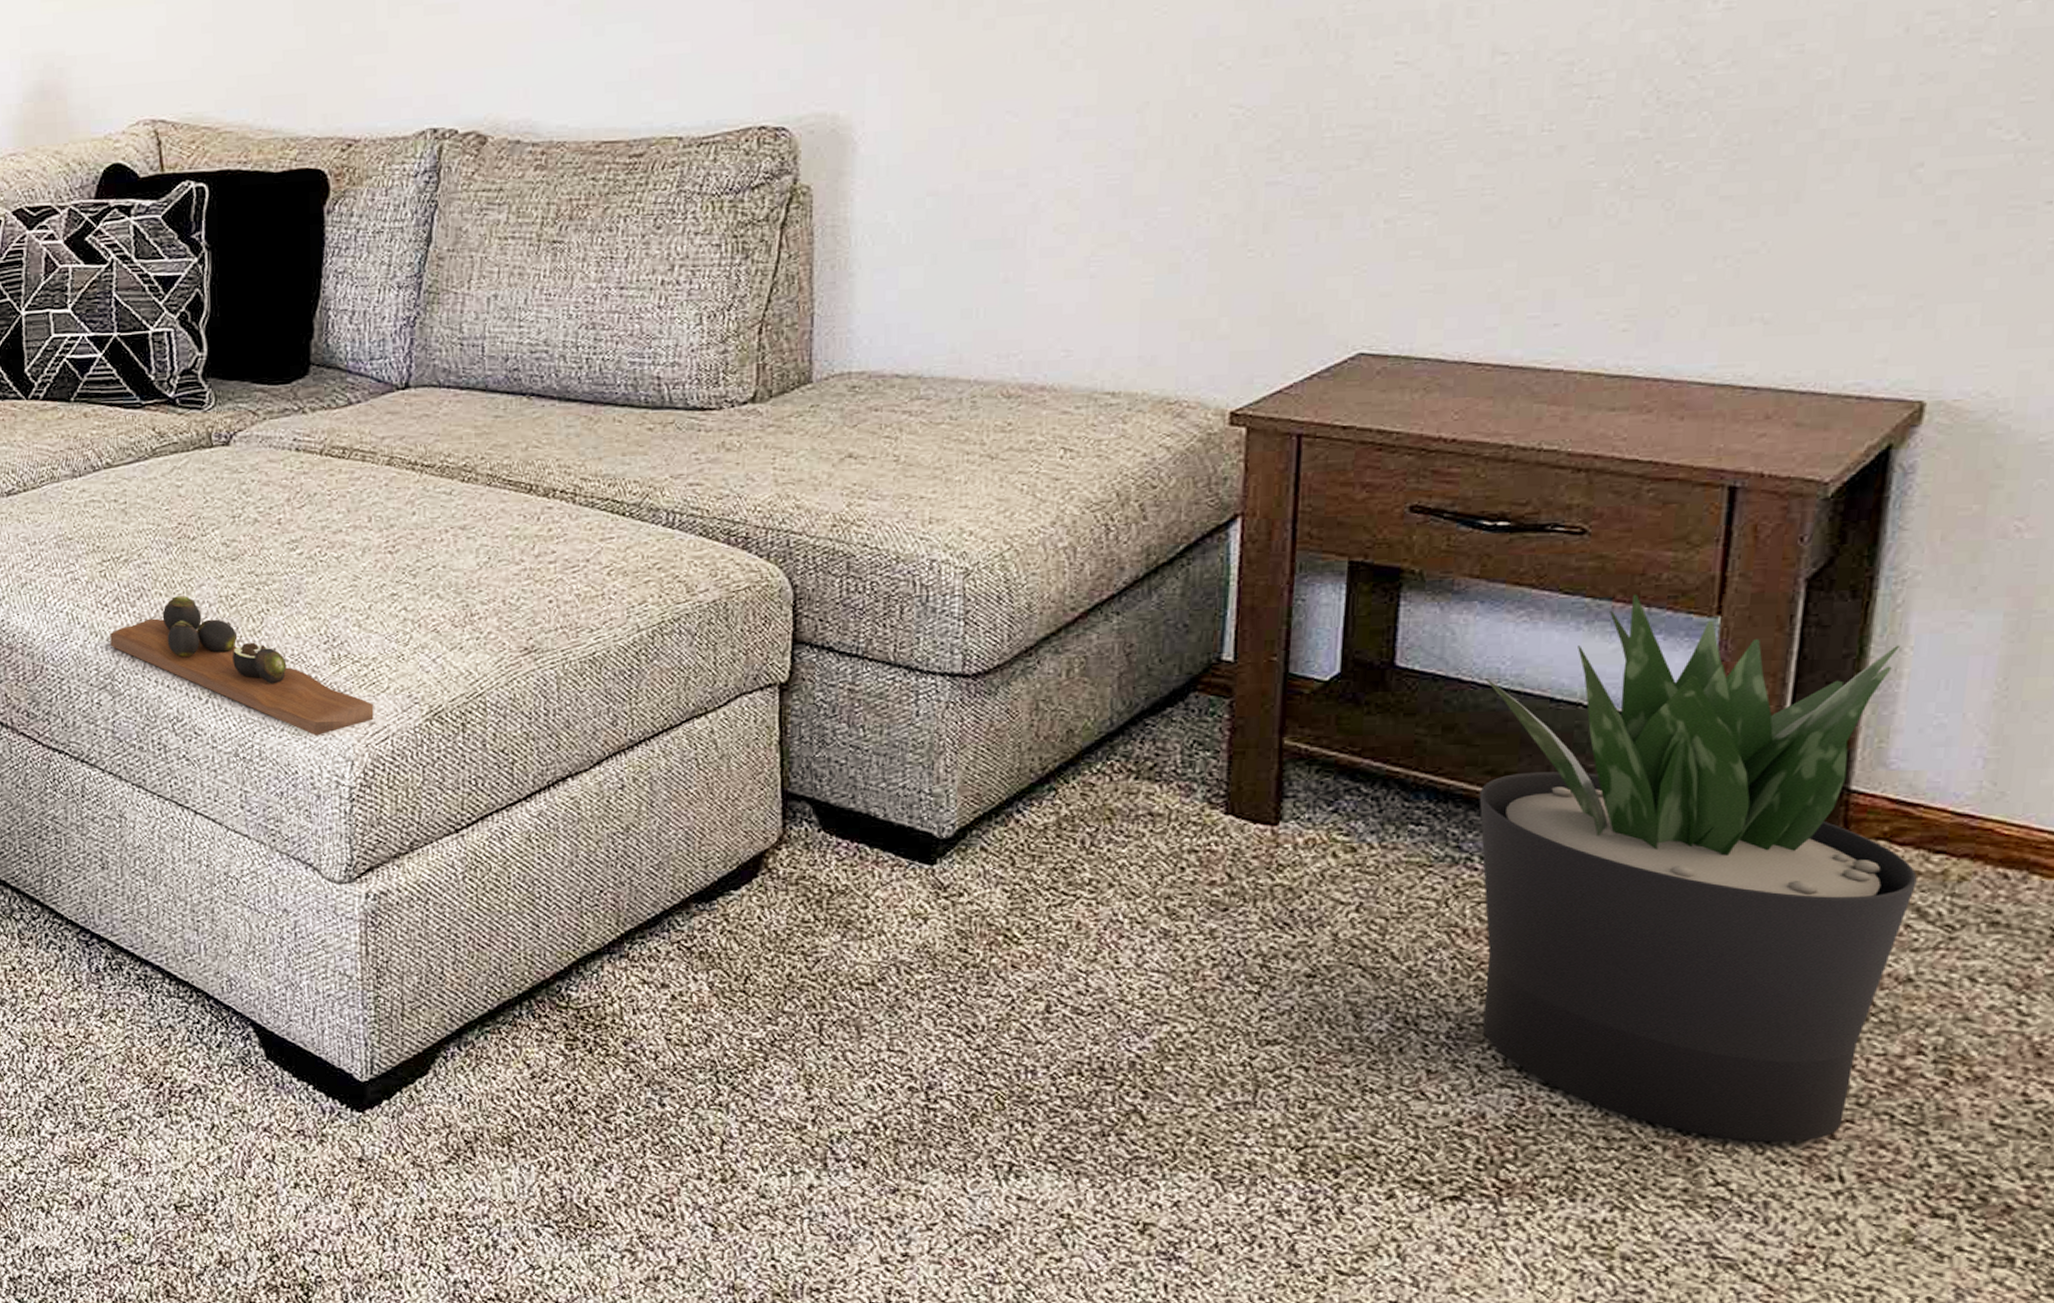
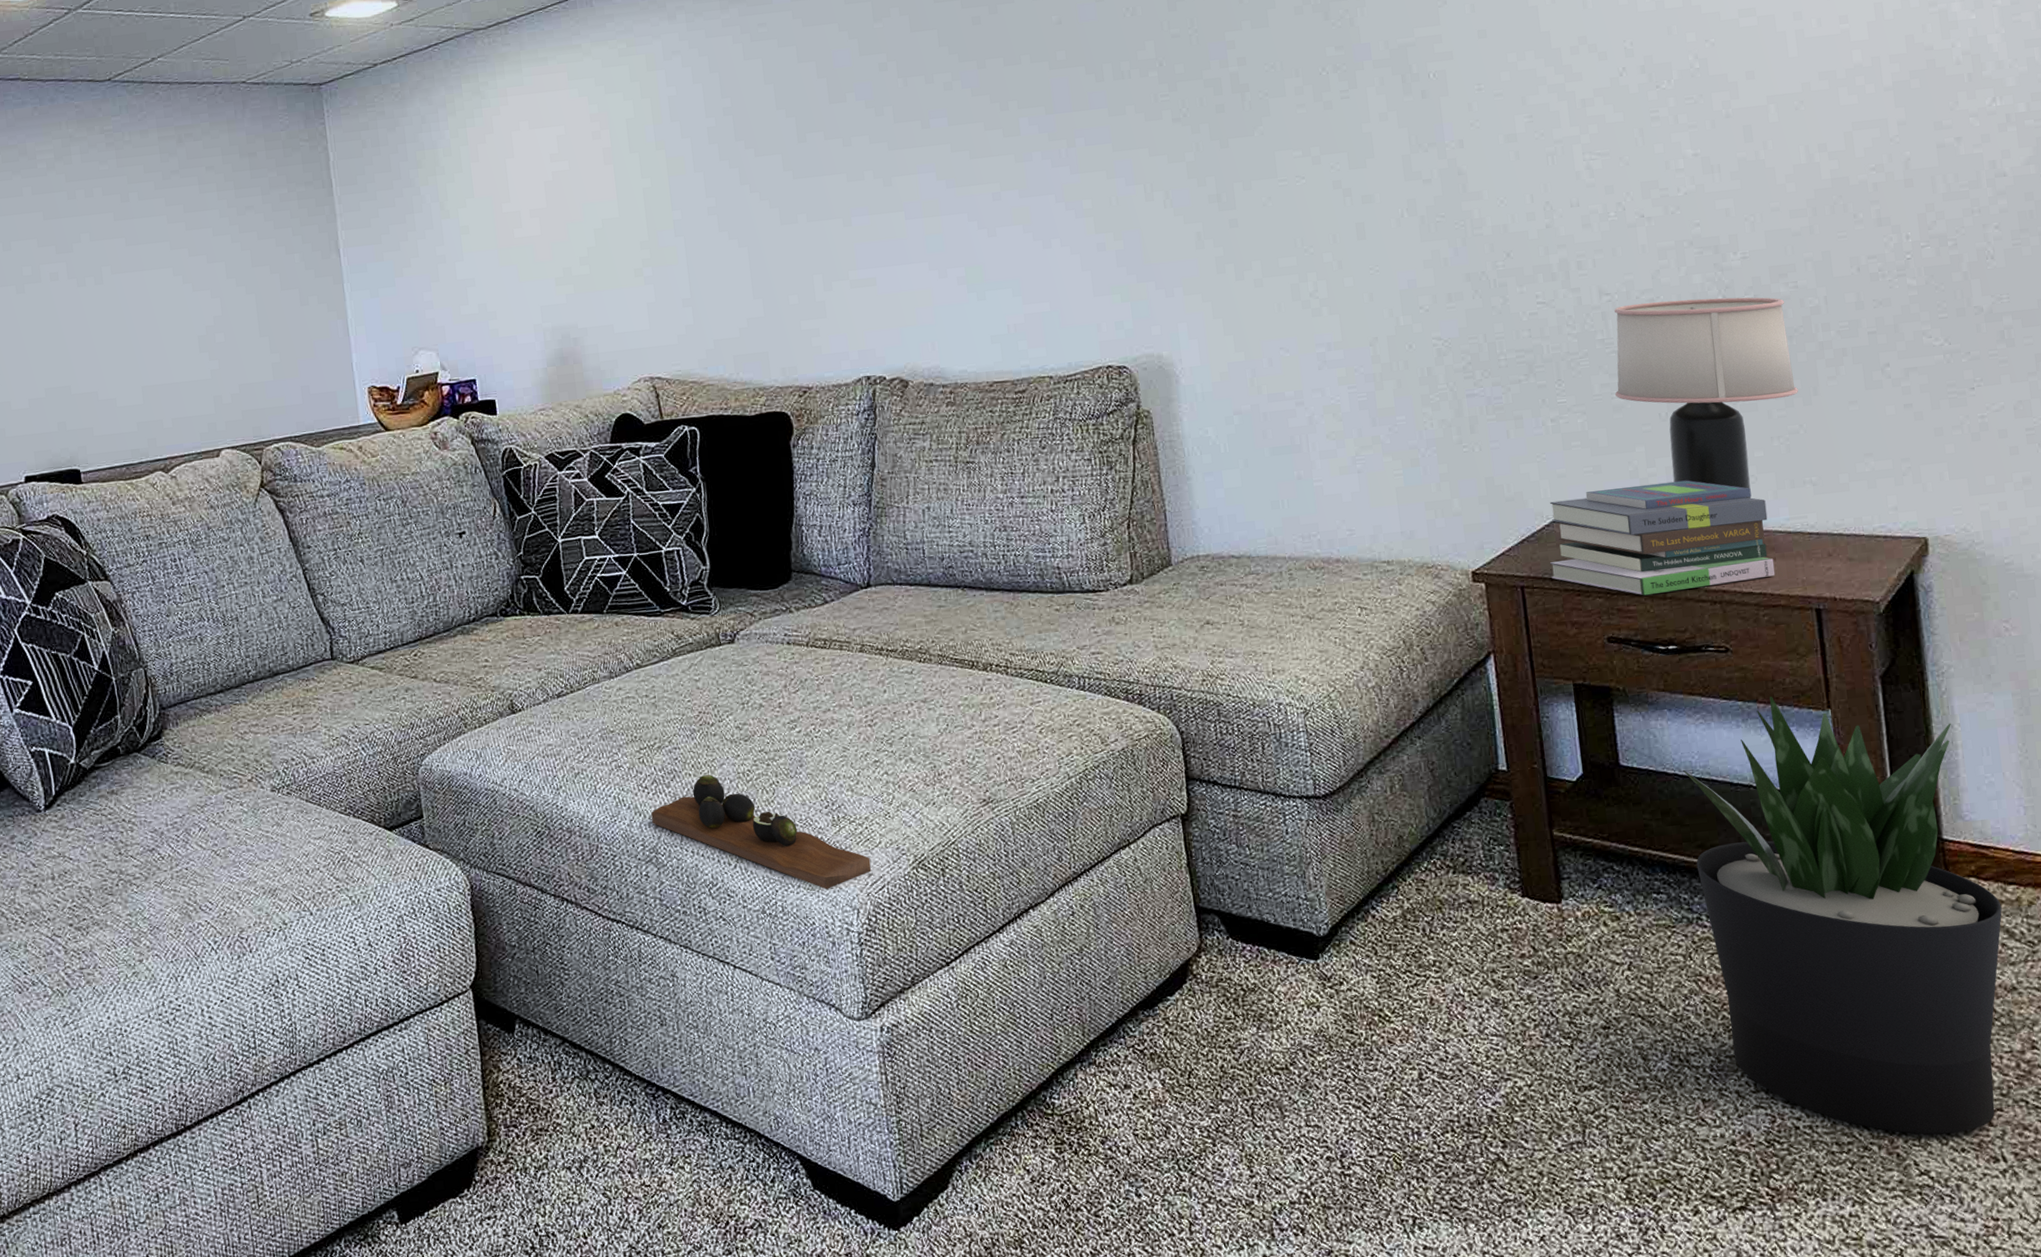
books: none [1343,308,1686,456] -> present [1549,480,1776,596]
table lamp: none [1488,63,1777,338] -> present [1614,297,1798,499]

